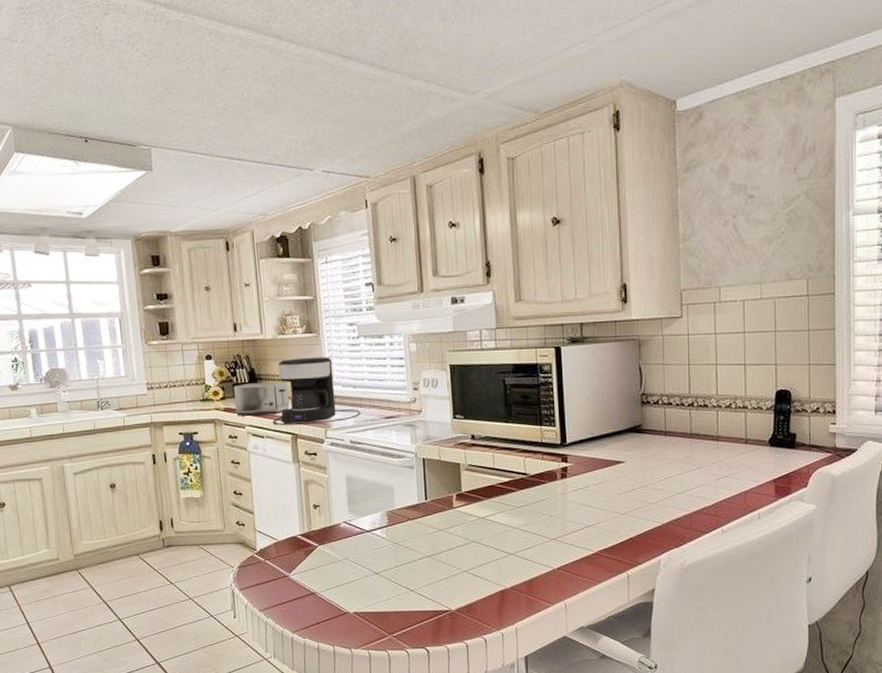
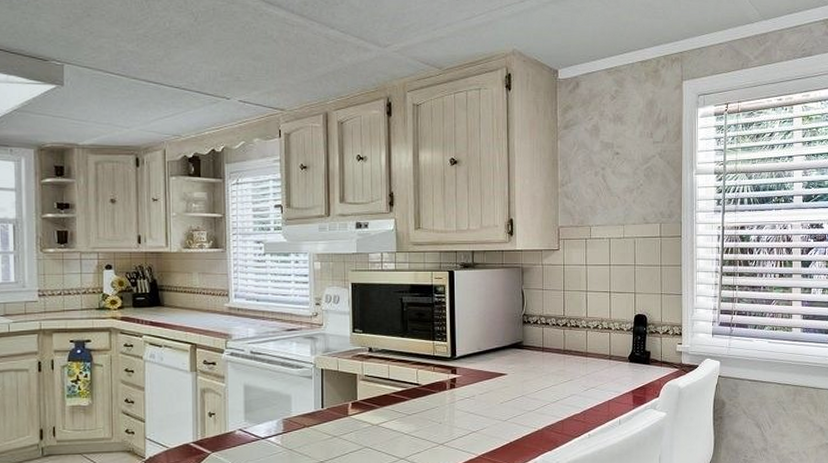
toaster: present [234,382,290,416] -> none [133,294,191,325]
coffee maker: present [272,357,360,426] -> none [171,271,262,336]

